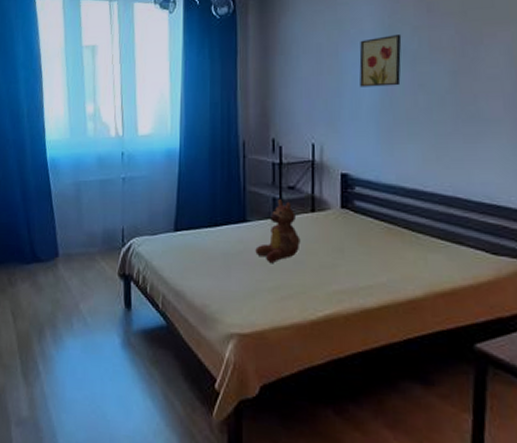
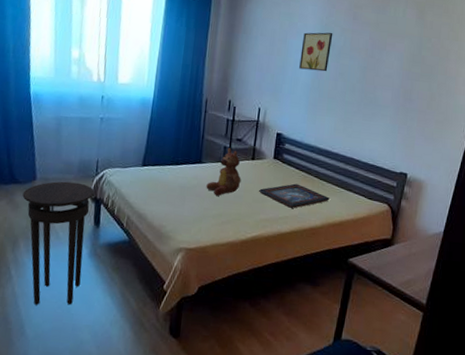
stool: none [45,256,122,409] -> present [22,181,95,305]
decorative tray: none [326,239,431,274] -> present [259,183,330,208]

